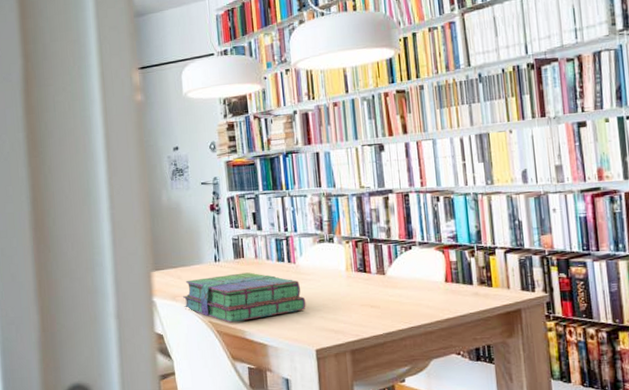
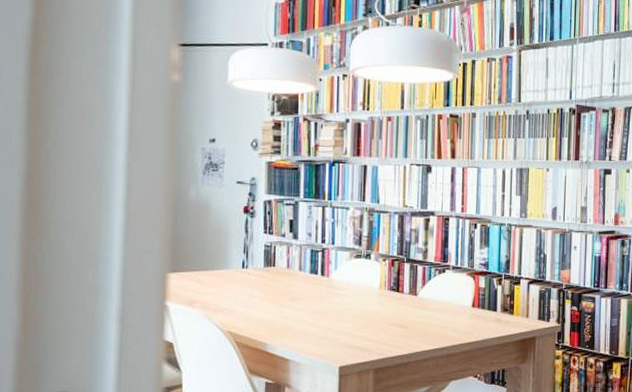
stack of books: present [183,272,306,323] -> none [201,282,335,334]

